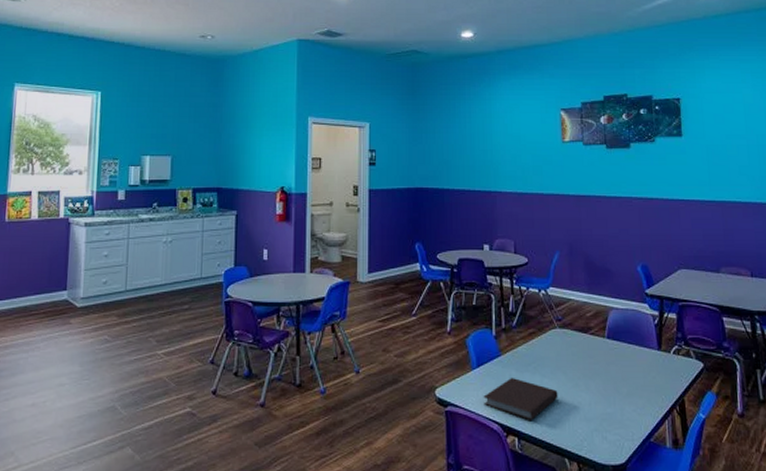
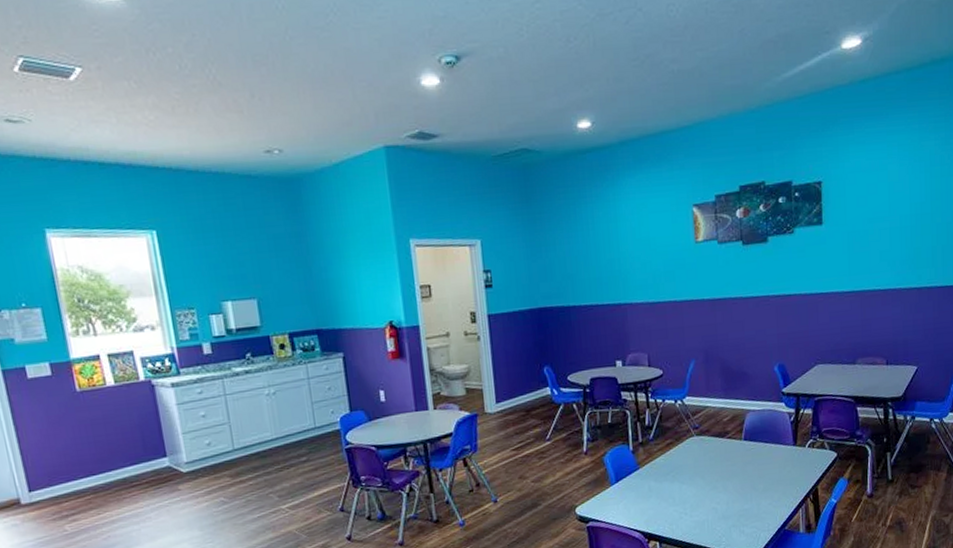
notebook: present [483,377,558,420] -> none [623,487,697,525]

